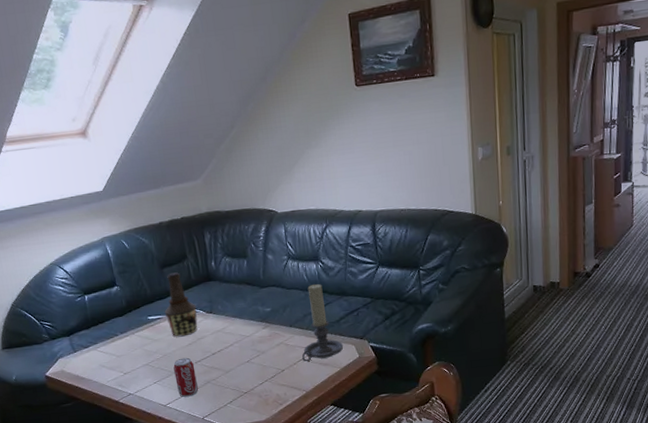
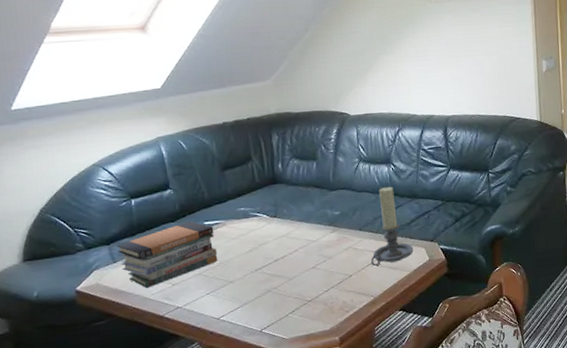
book stack: none [75,315,162,376] -> present [116,221,218,288]
bottle: present [164,272,198,337] -> none [223,175,260,243]
beverage can: present [173,357,199,397] -> none [230,265,258,309]

